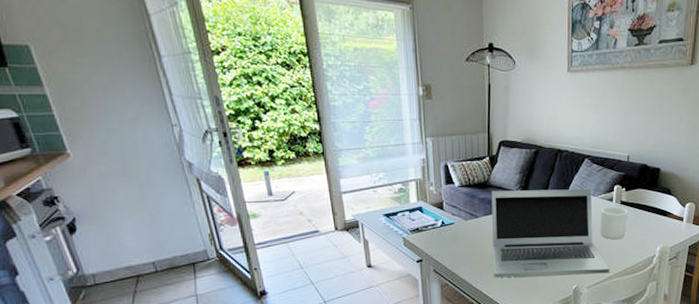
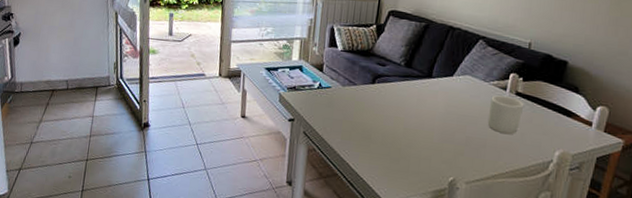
laptop: present [491,189,609,278] -> none [363,60,494,171]

